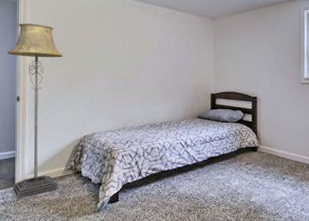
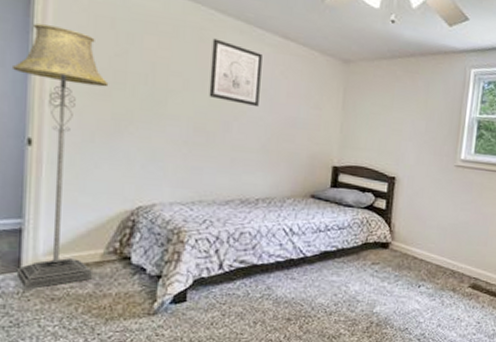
wall art: none [125,16,157,59] -> present [209,38,262,107]

